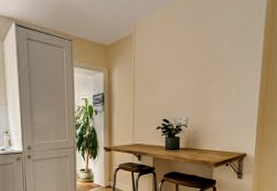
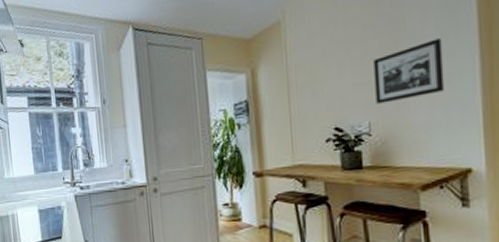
picture frame: none [193,62,239,105] -> present [373,38,445,104]

